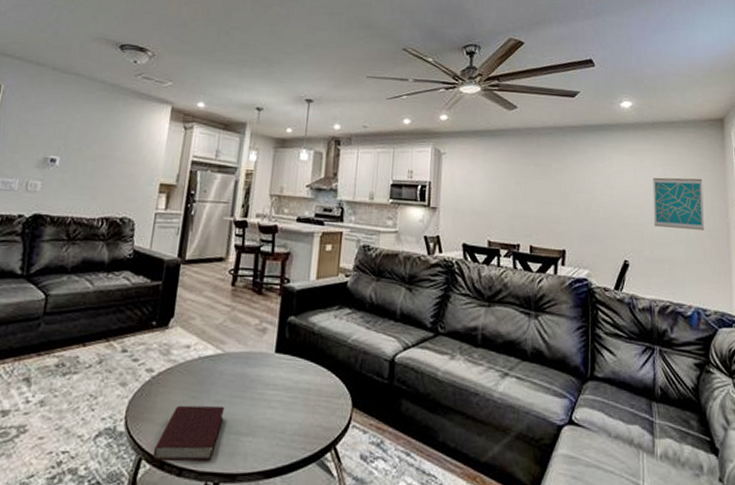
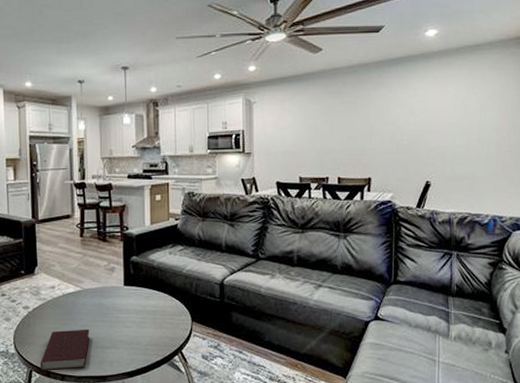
wall art: present [653,177,705,230] -> none [455,97,506,147]

